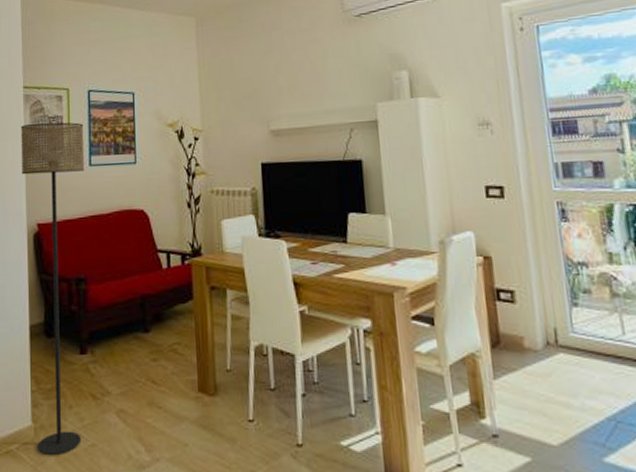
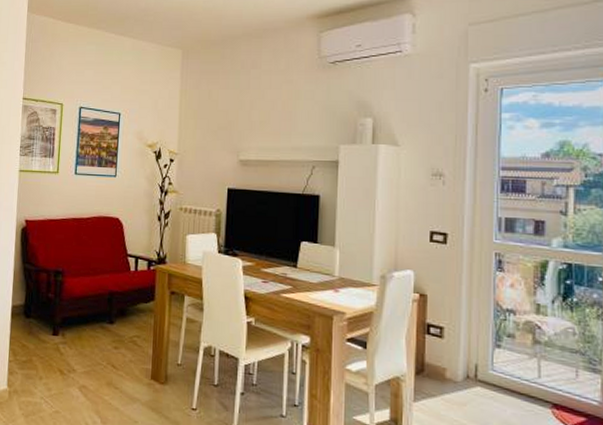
floor lamp: present [21,122,85,456] -> none [10,132,73,417]

